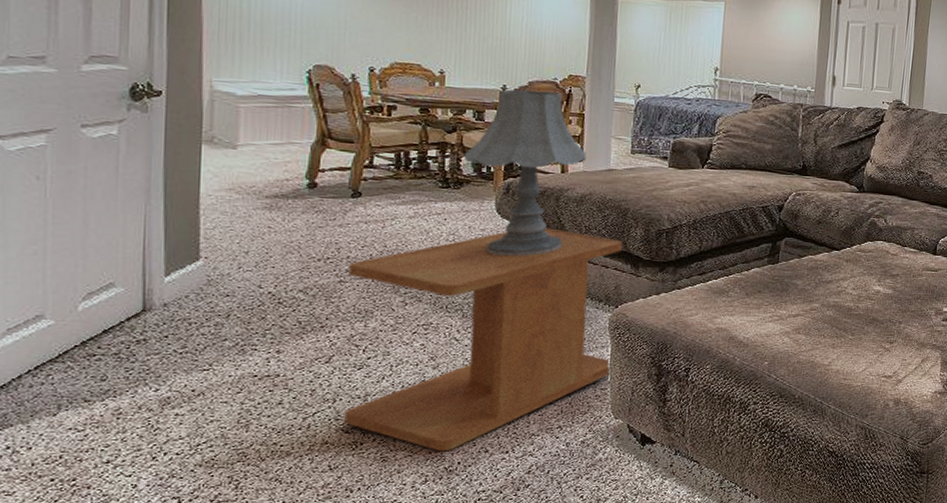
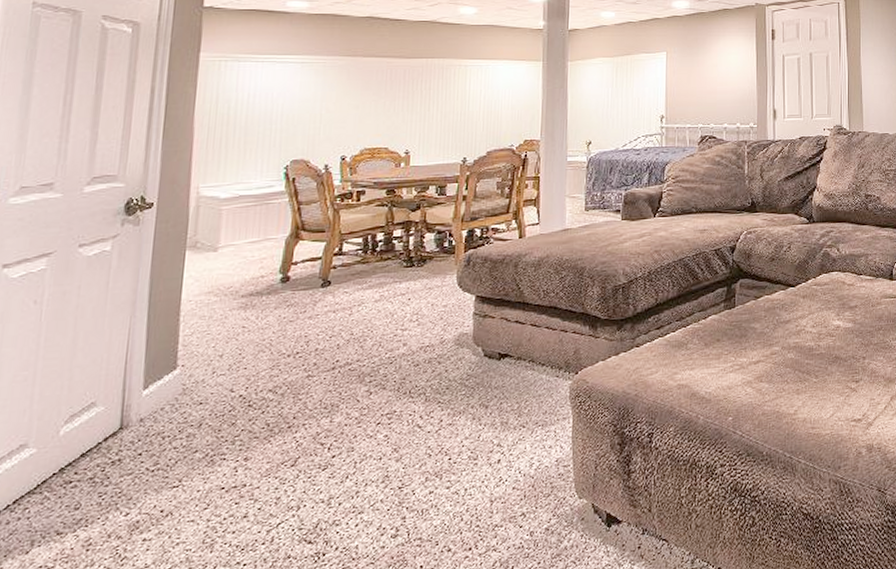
side table: present [344,228,622,452] -> none [307,296,580,556]
table lamp: present [463,89,586,257] -> none [426,158,542,332]

